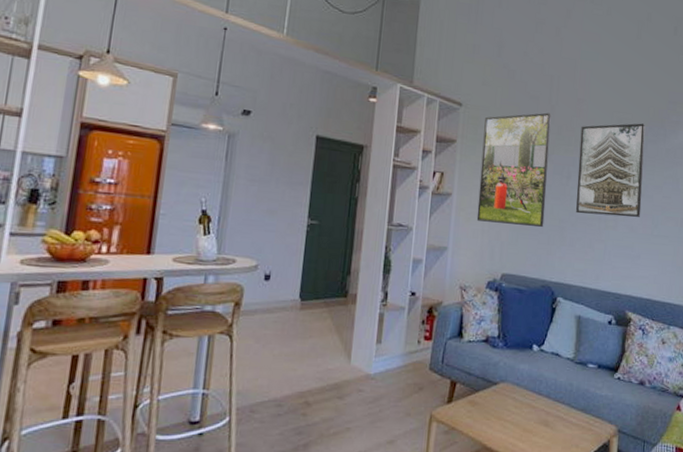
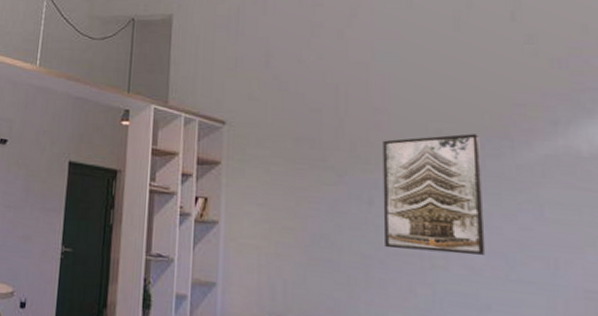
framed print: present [476,112,551,227] -> none [250,126,341,263]

